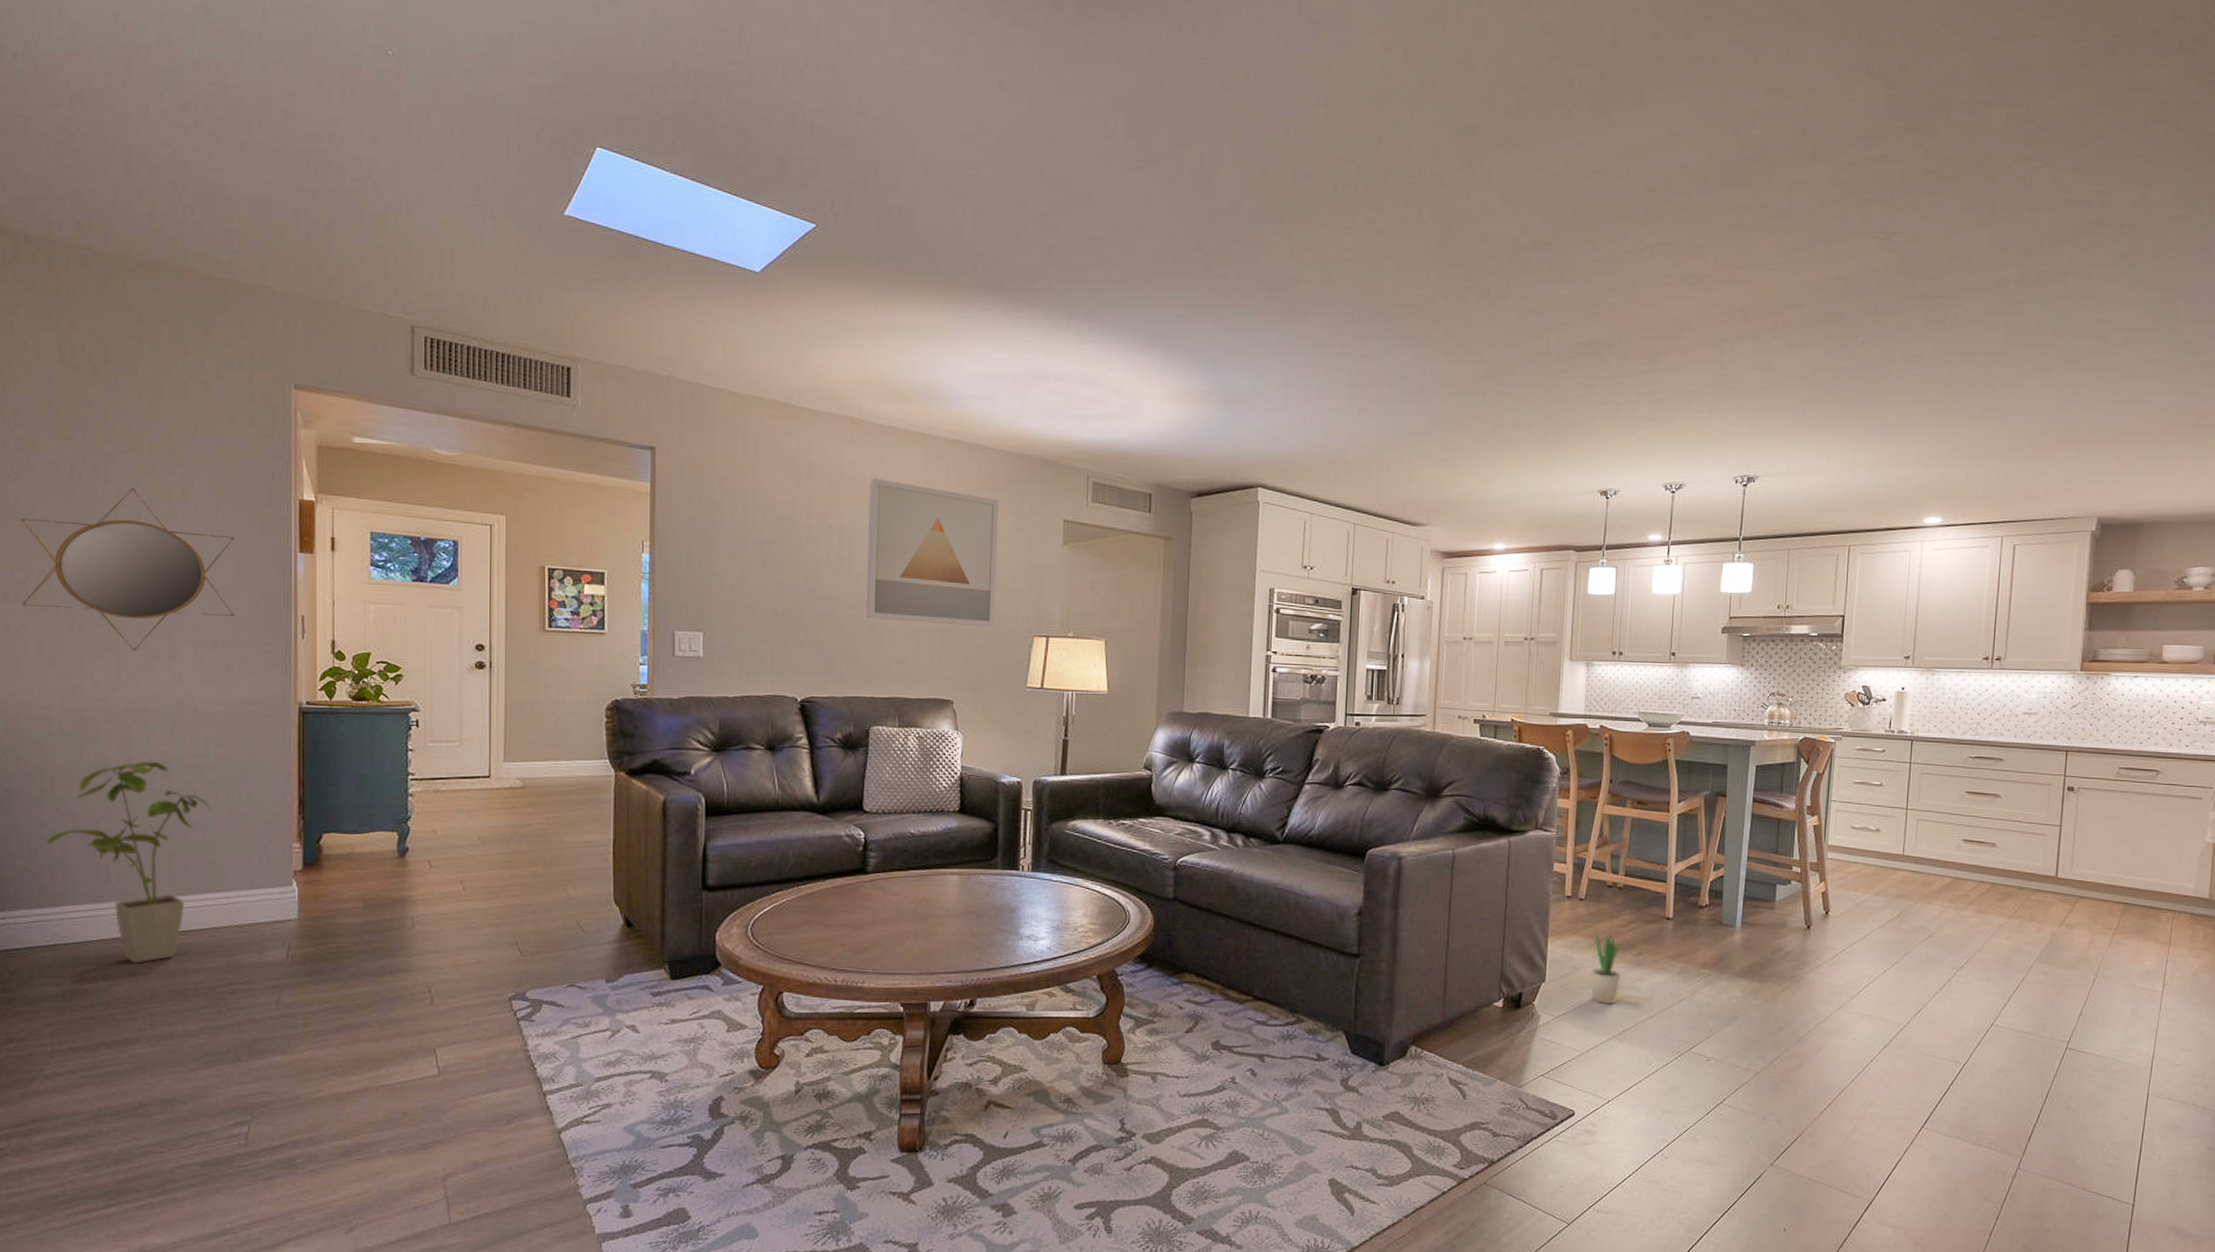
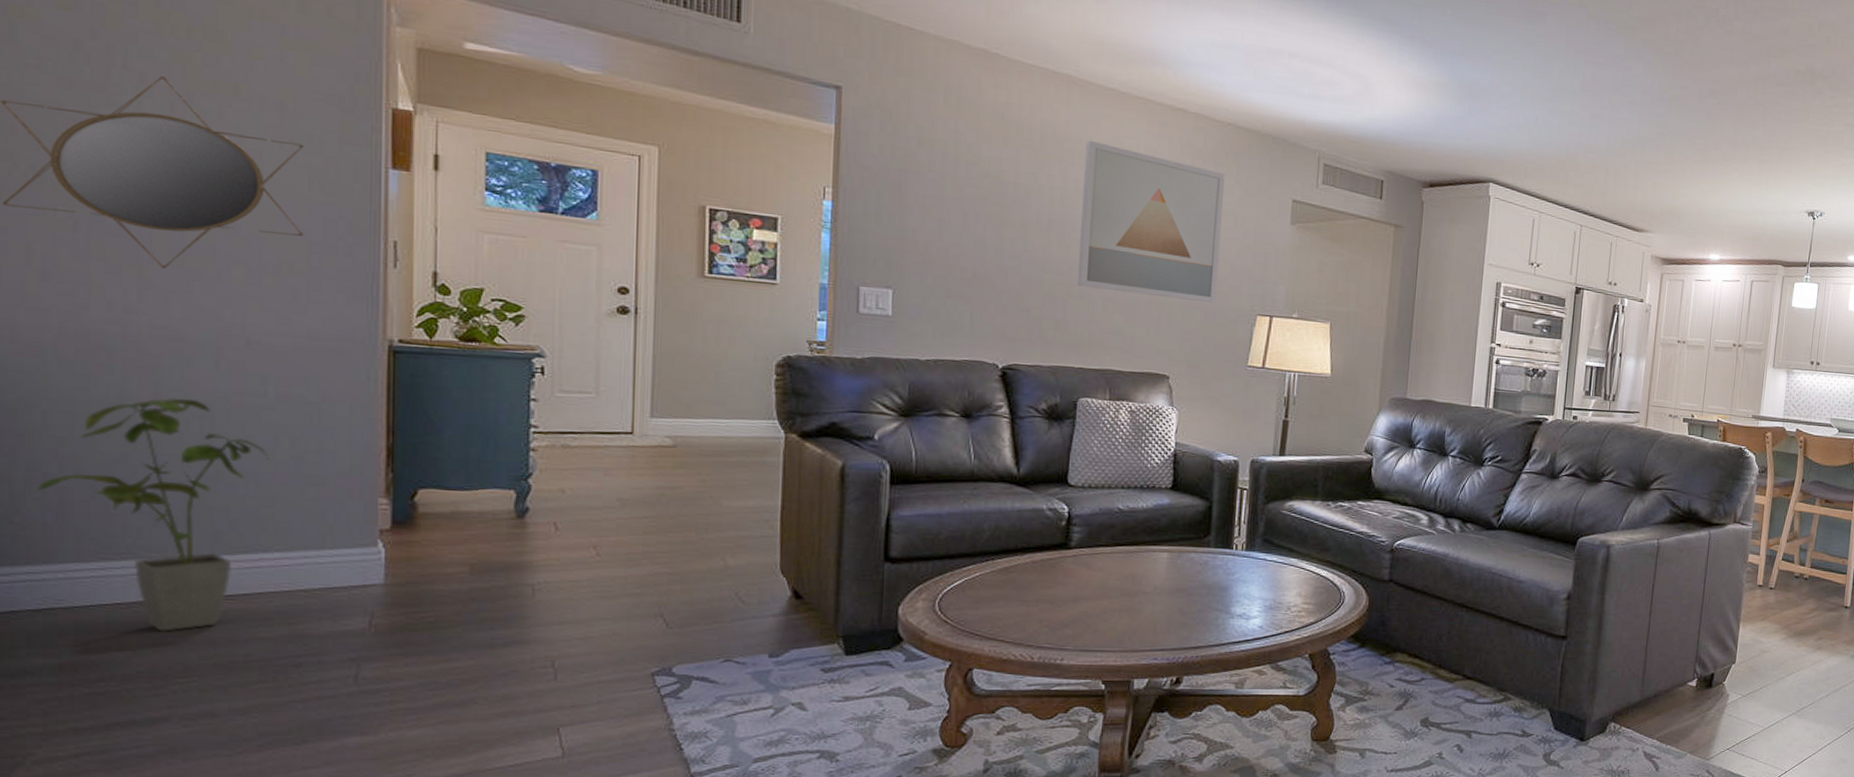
potted plant: present [1590,927,1620,1005] -> none [1775,614,1803,685]

